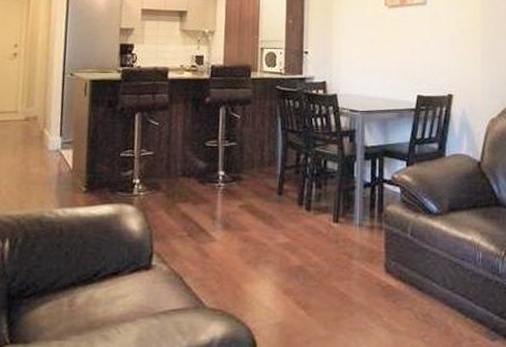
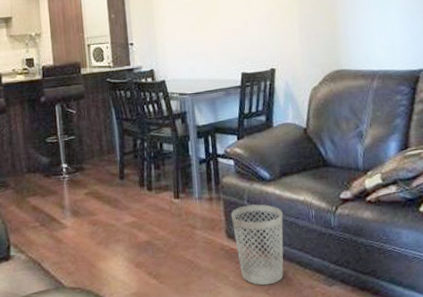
wastebasket: none [391,239,448,331] -> present [230,204,284,286]

